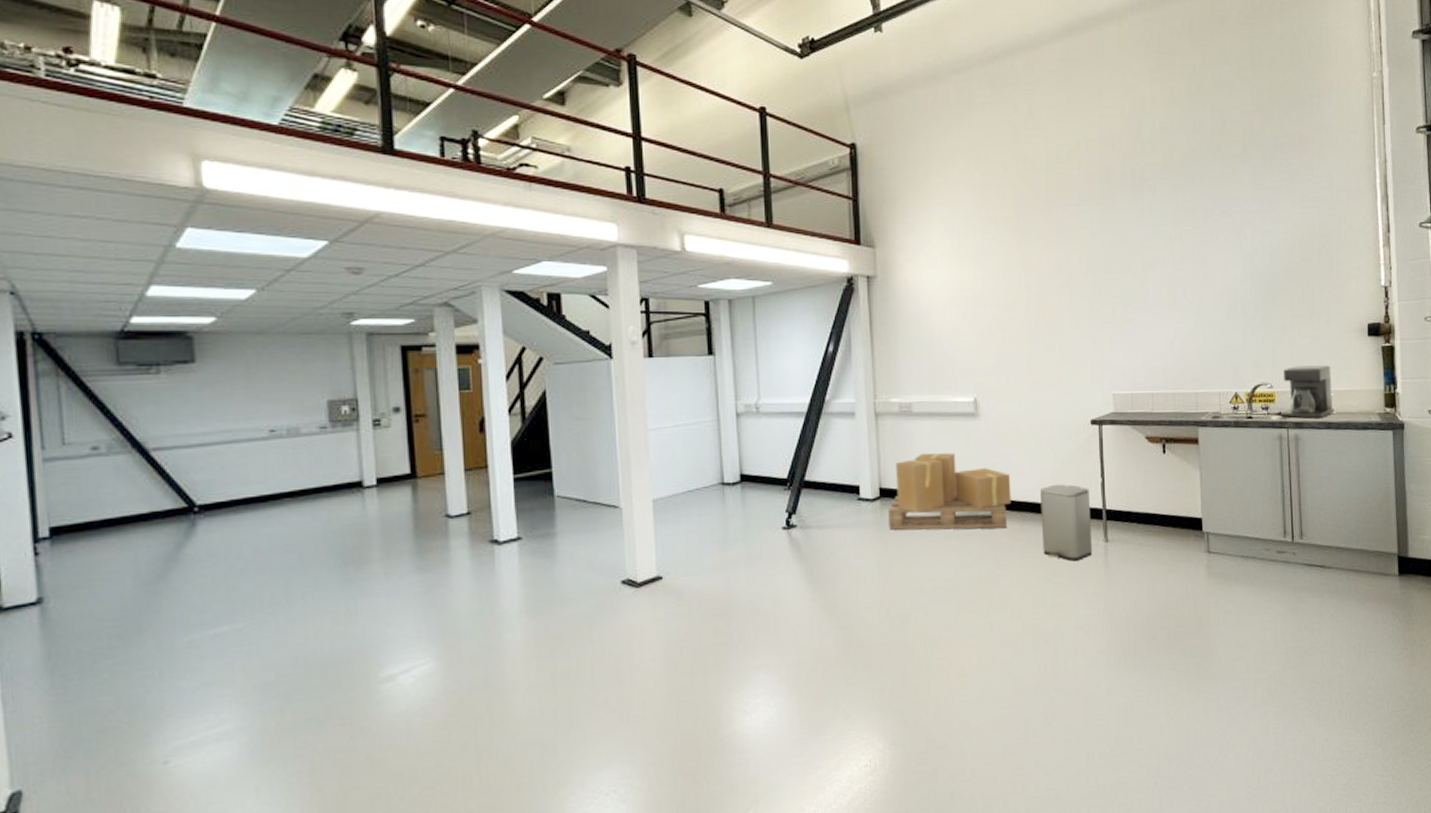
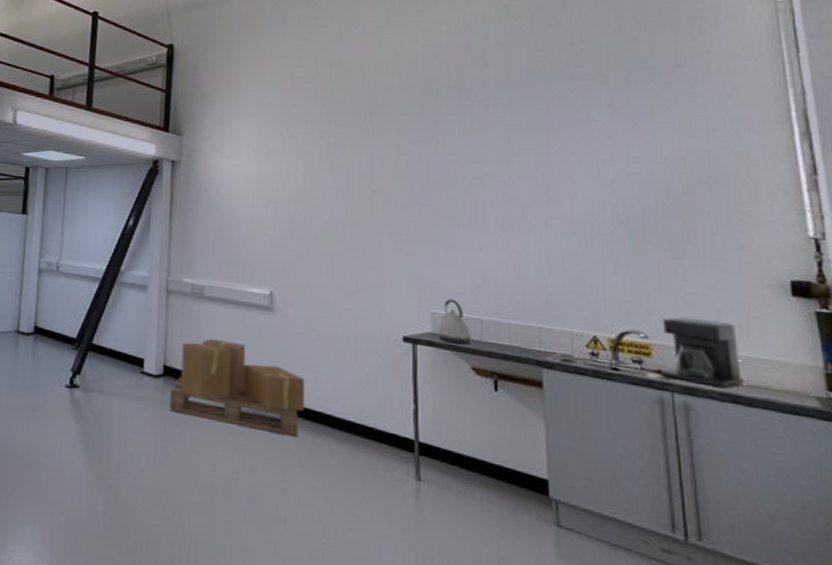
pedal bin: present [1039,484,1093,561] -> none [338,400,401,495]
kettle: none [1118,379,1145,419] -> present [437,299,471,345]

